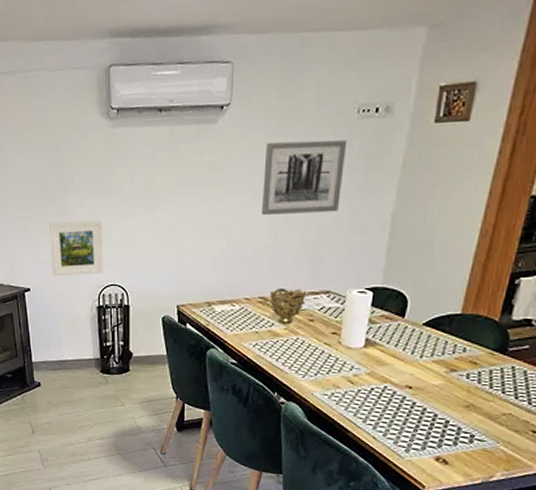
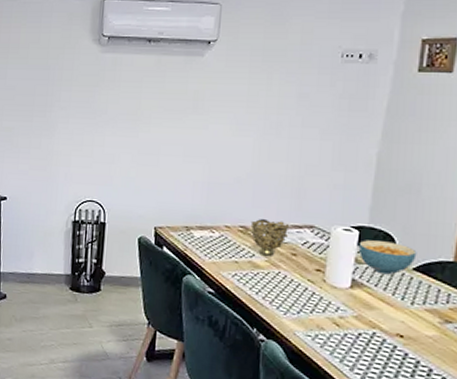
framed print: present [50,220,104,277] -> none [30,135,85,189]
wall art: present [262,140,348,216] -> none [245,78,332,148]
cereal bowl: none [373,300,427,332] -> present [359,240,417,275]

